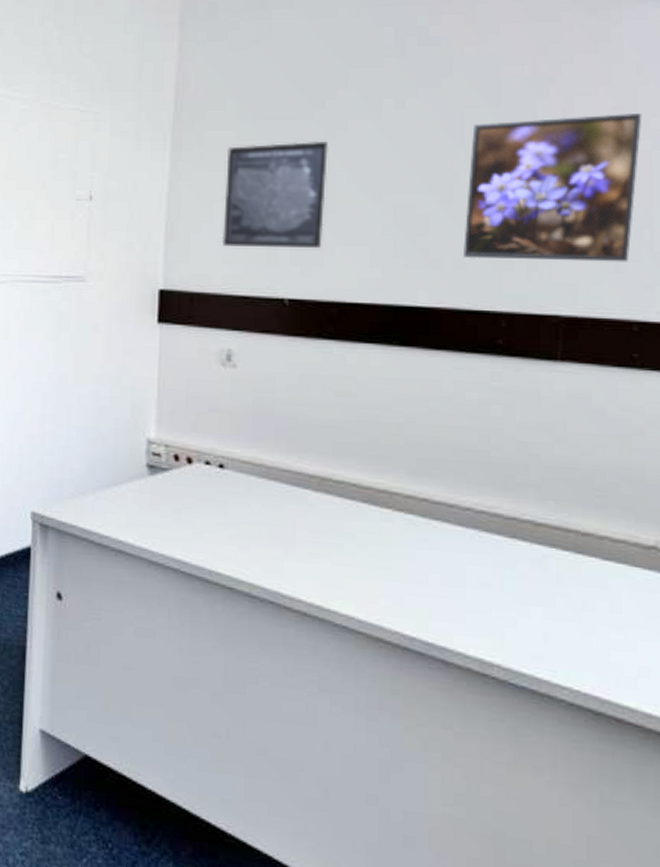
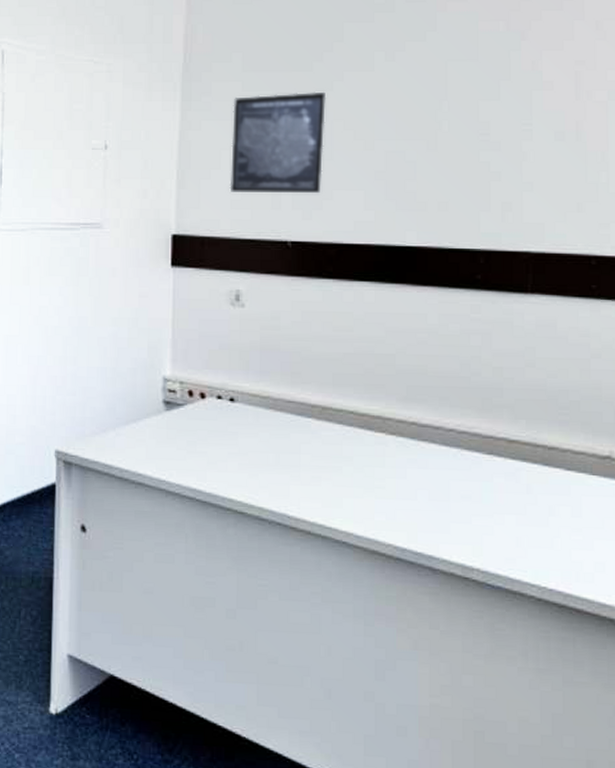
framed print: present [463,112,643,262] -> none [447,65,600,203]

